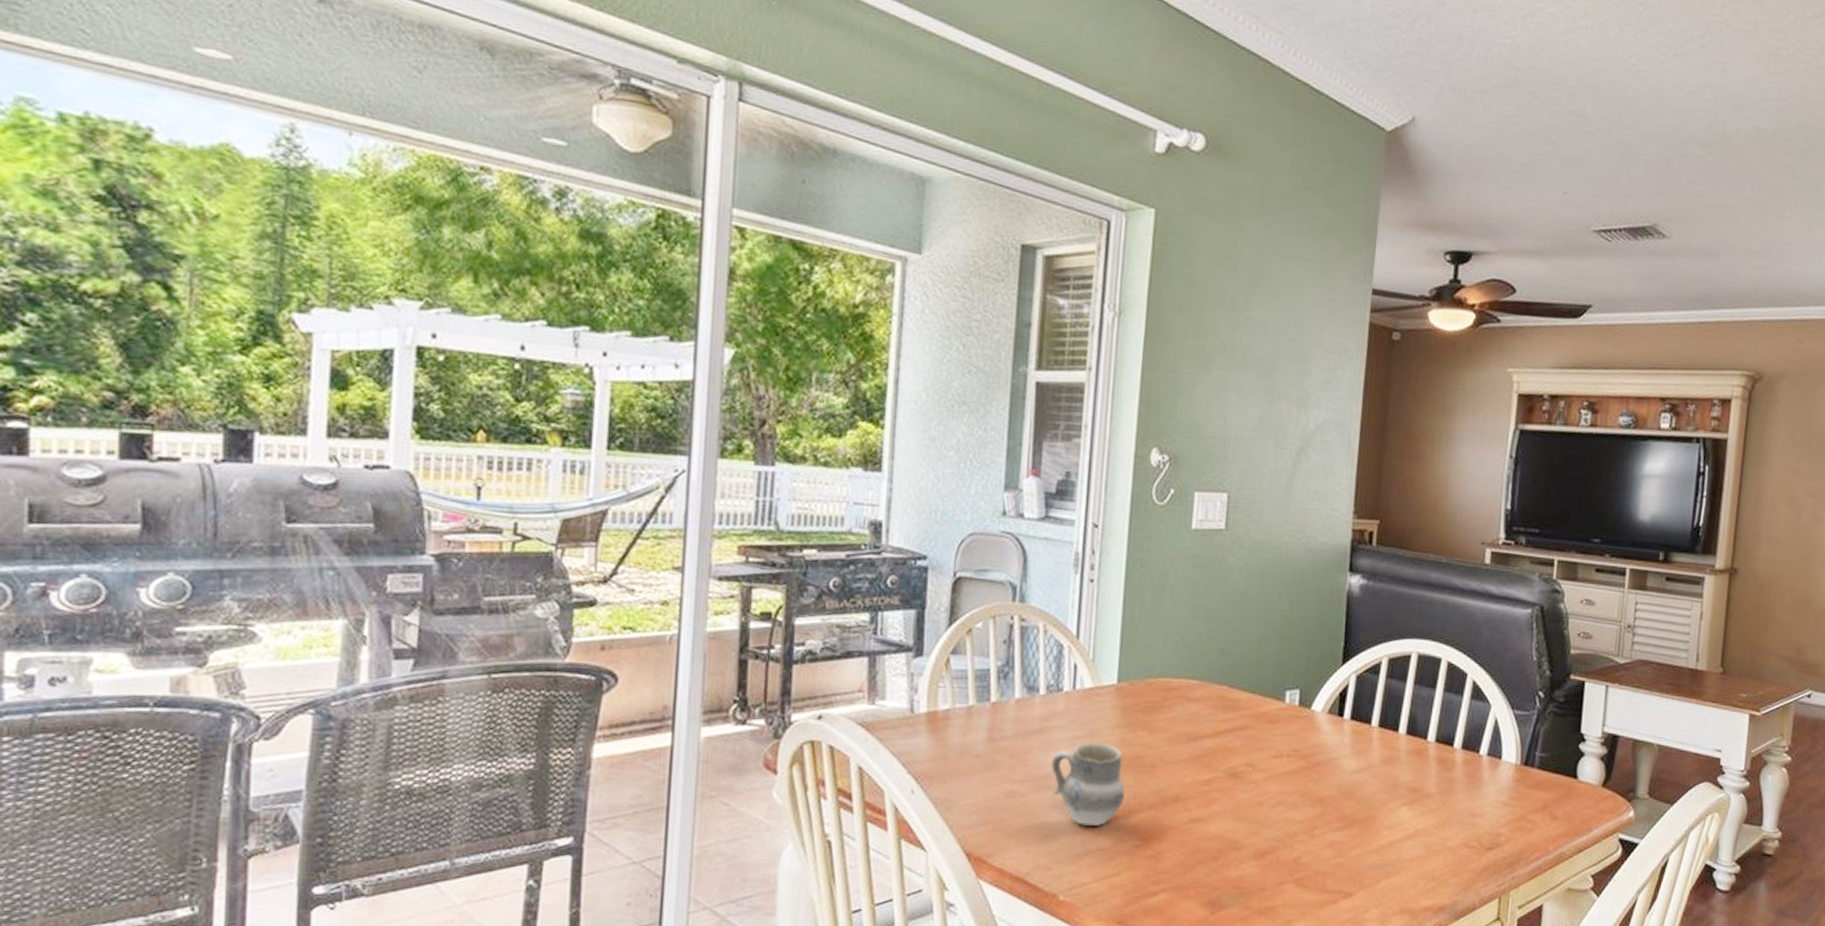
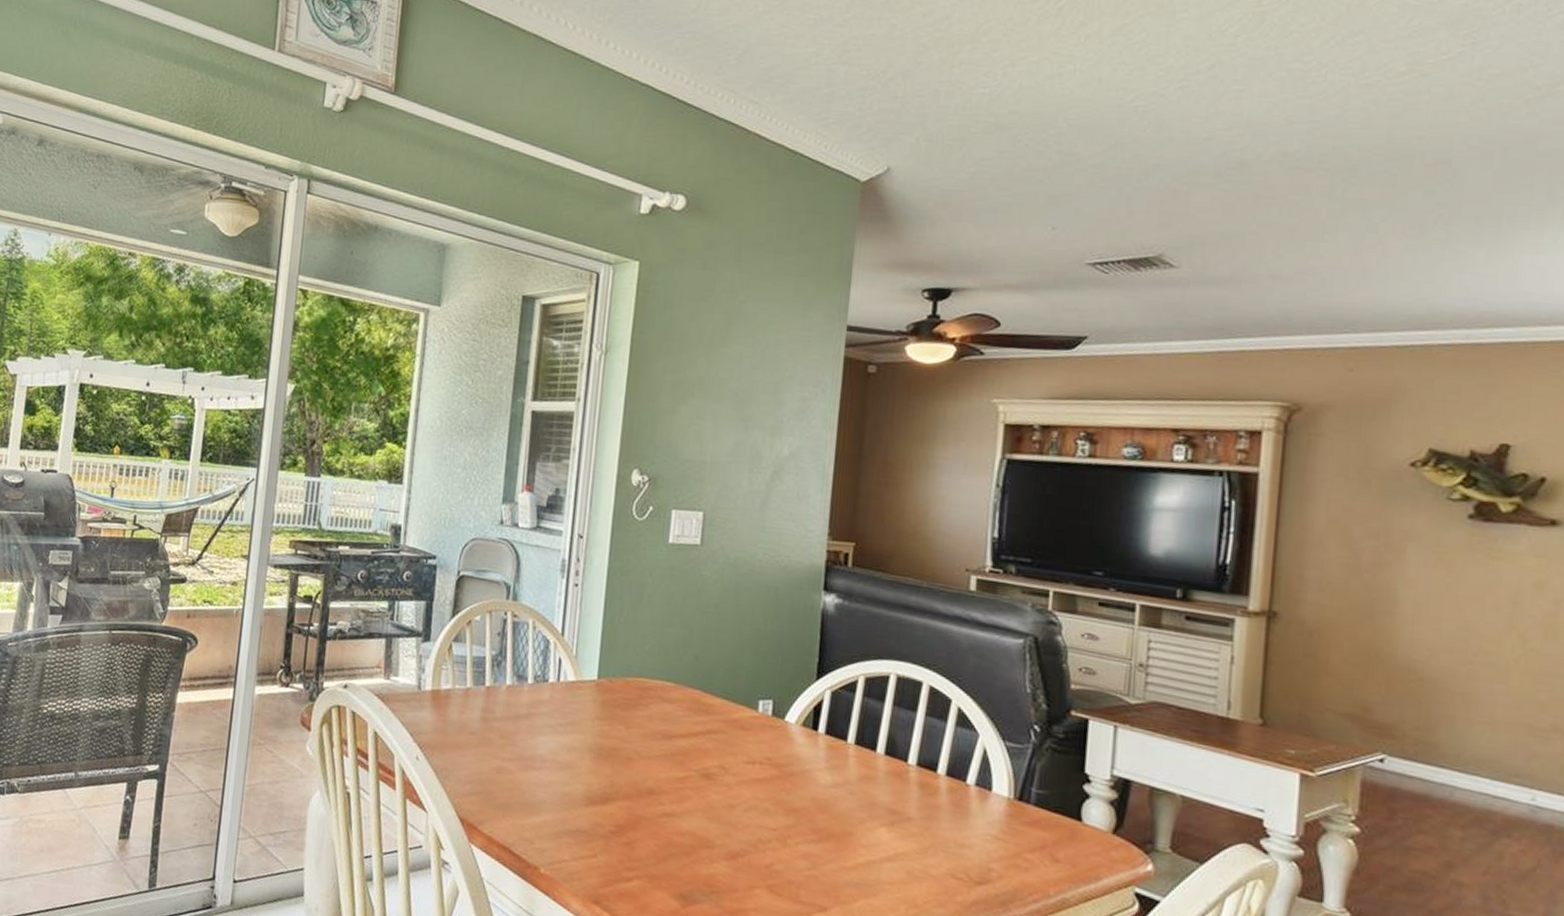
cup: present [1051,742,1125,826] -> none [536,730,603,809]

